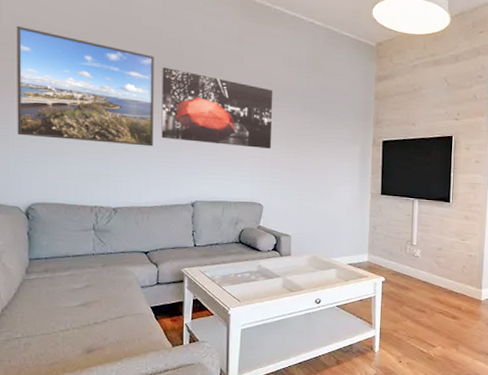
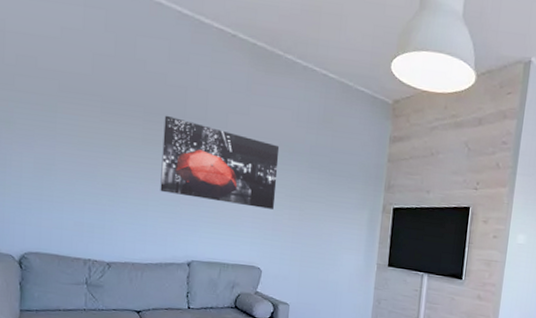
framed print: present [16,25,154,147] -> none [14,64,157,200]

